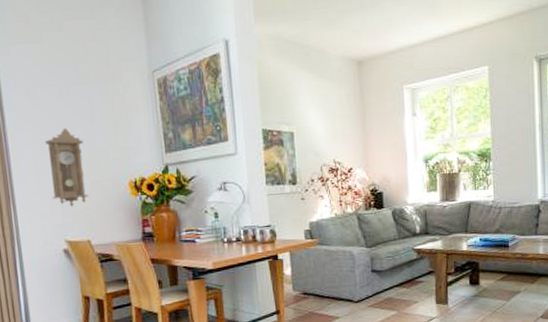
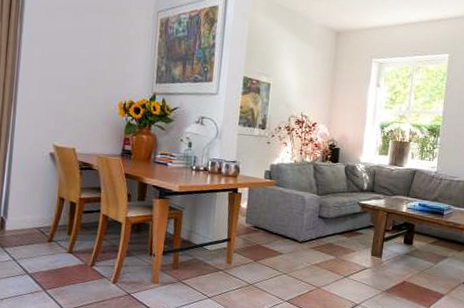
pendulum clock: present [45,127,89,207] -> none [49,47,86,117]

